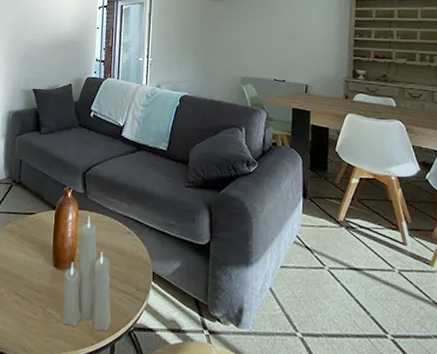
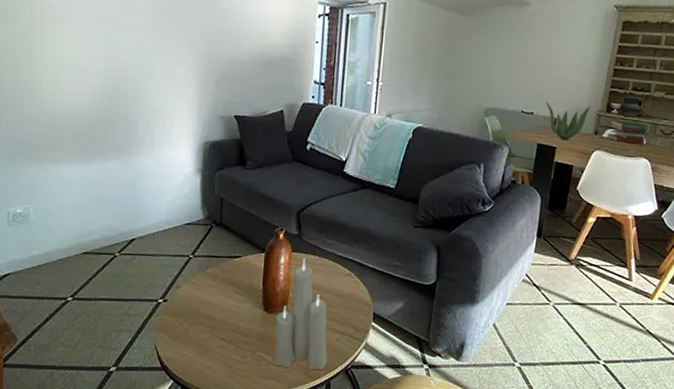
plant: none [296,70,337,104] -> present [546,102,590,140]
books: none [357,85,395,107] -> present [606,120,648,144]
ceramic jug: none [365,64,387,83] -> present [620,96,643,118]

